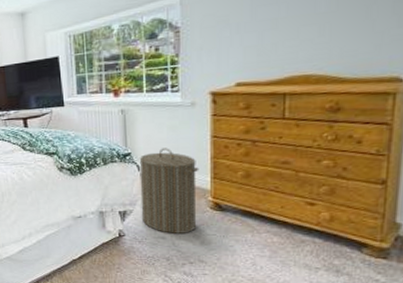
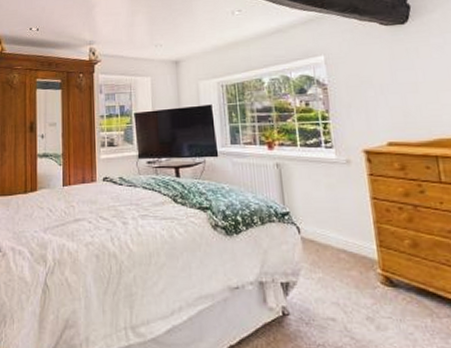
laundry hamper: present [139,148,199,234] -> none [298,208,368,315]

